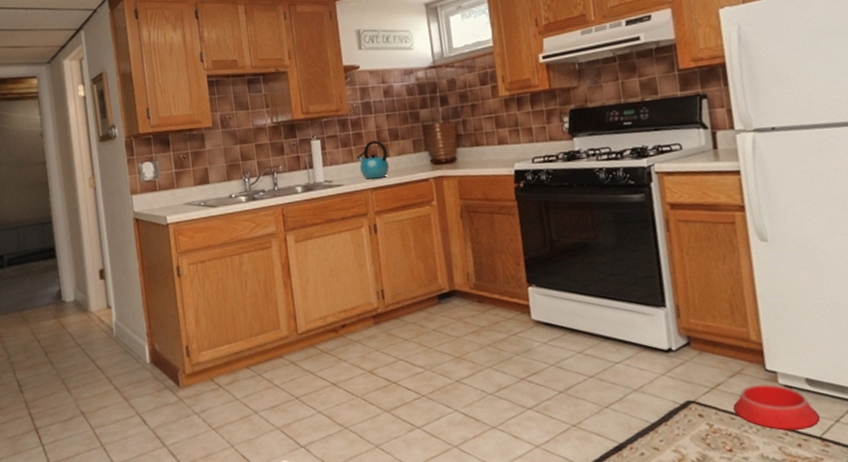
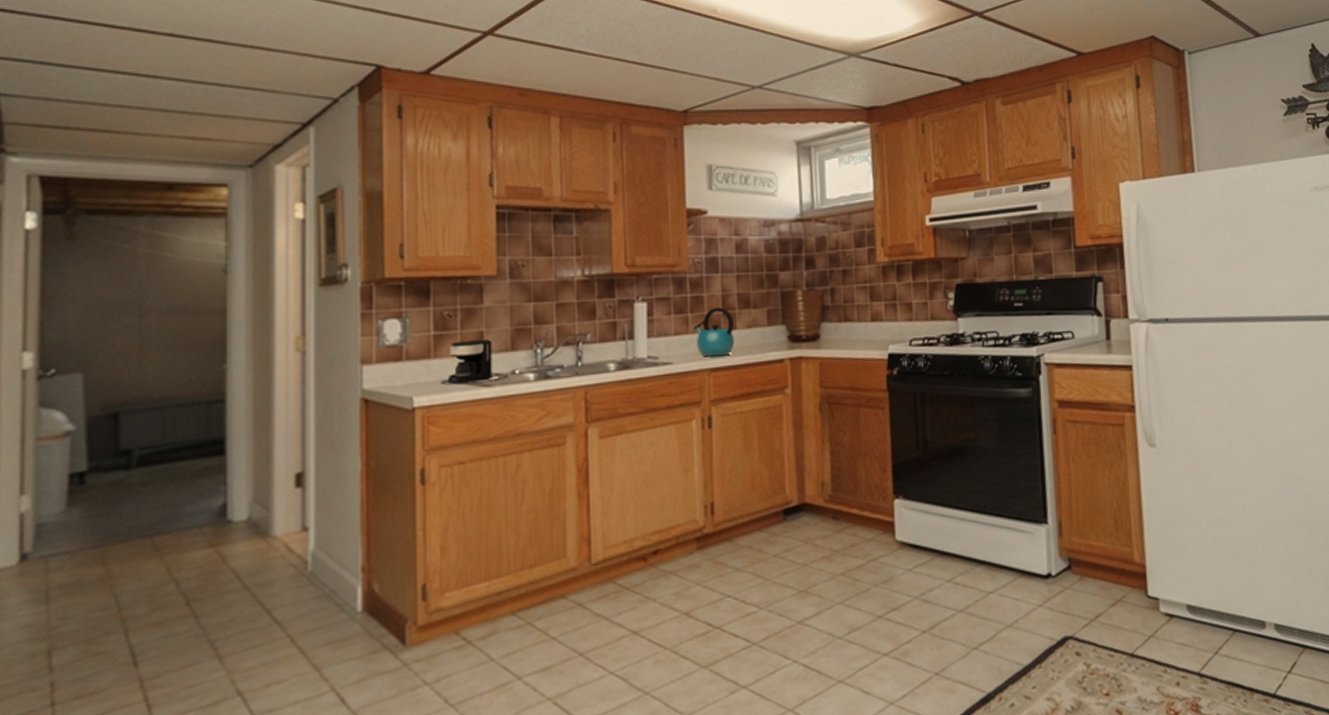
coffee maker: none [183,173,228,208] -> present [441,339,508,386]
pet bowl: present [733,384,820,430] -> none [1113,613,1199,667]

